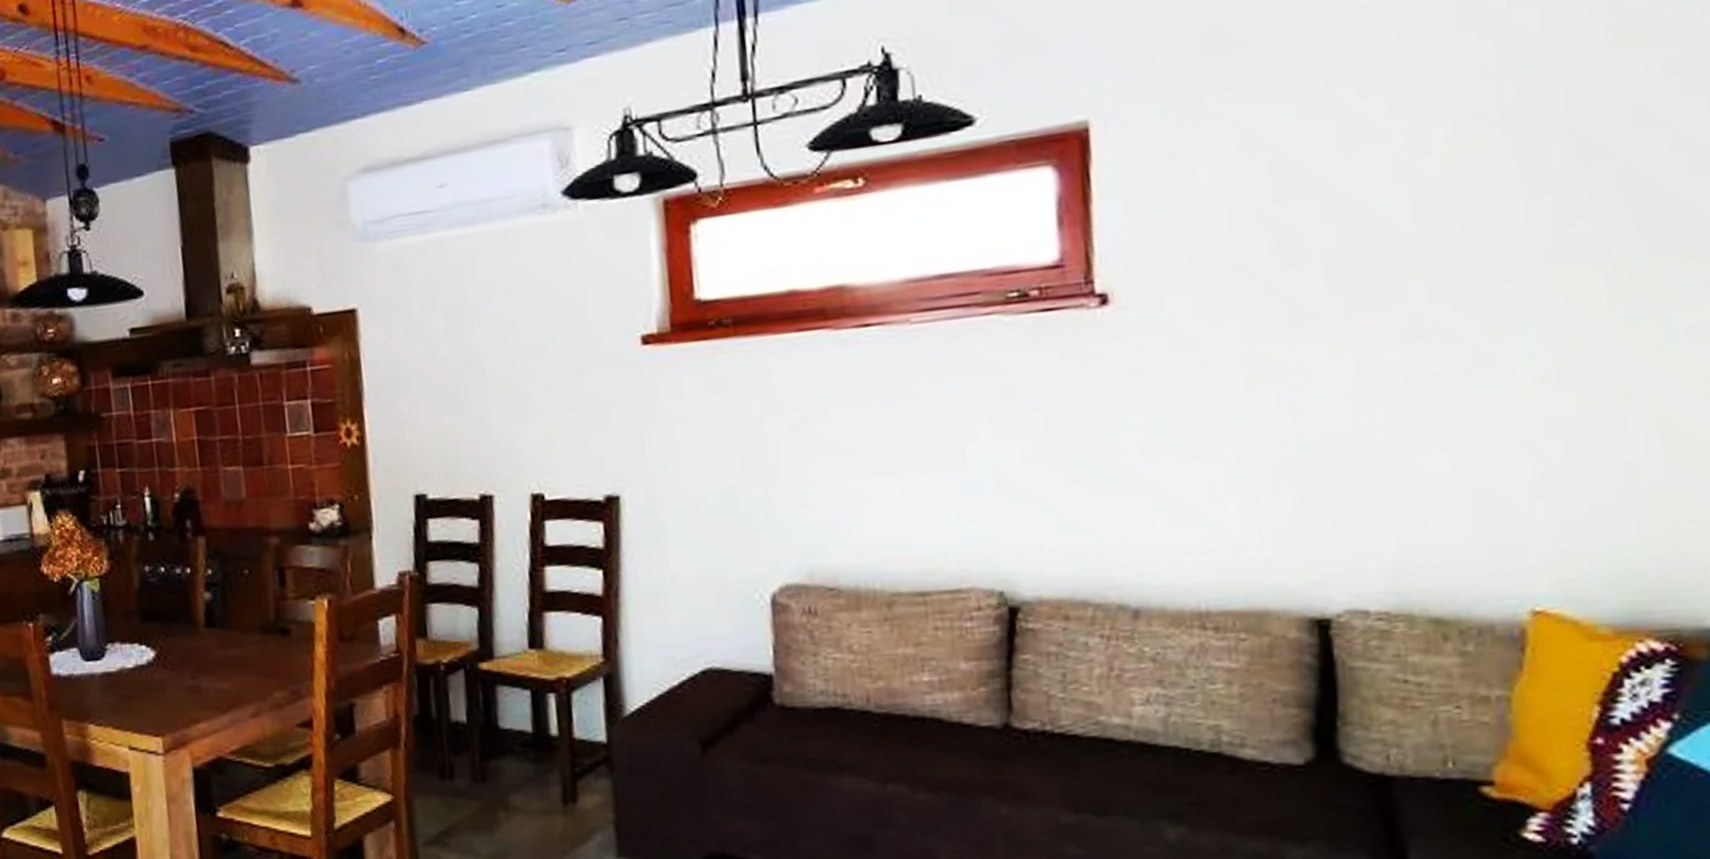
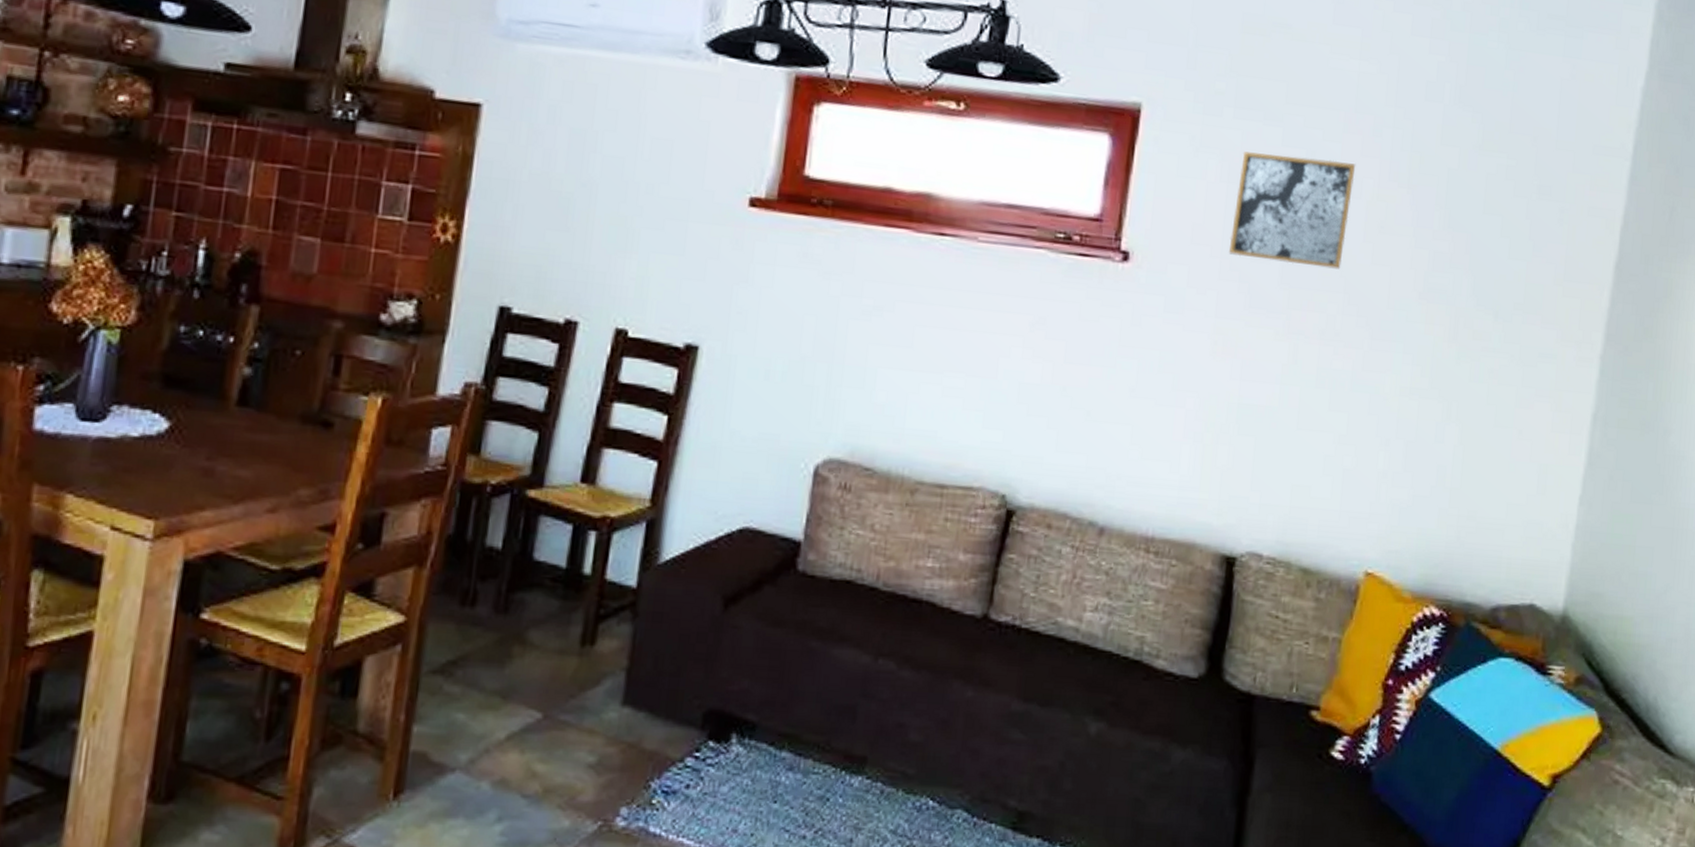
wall art: none [1241,115,1417,266] -> present [1228,151,1356,269]

